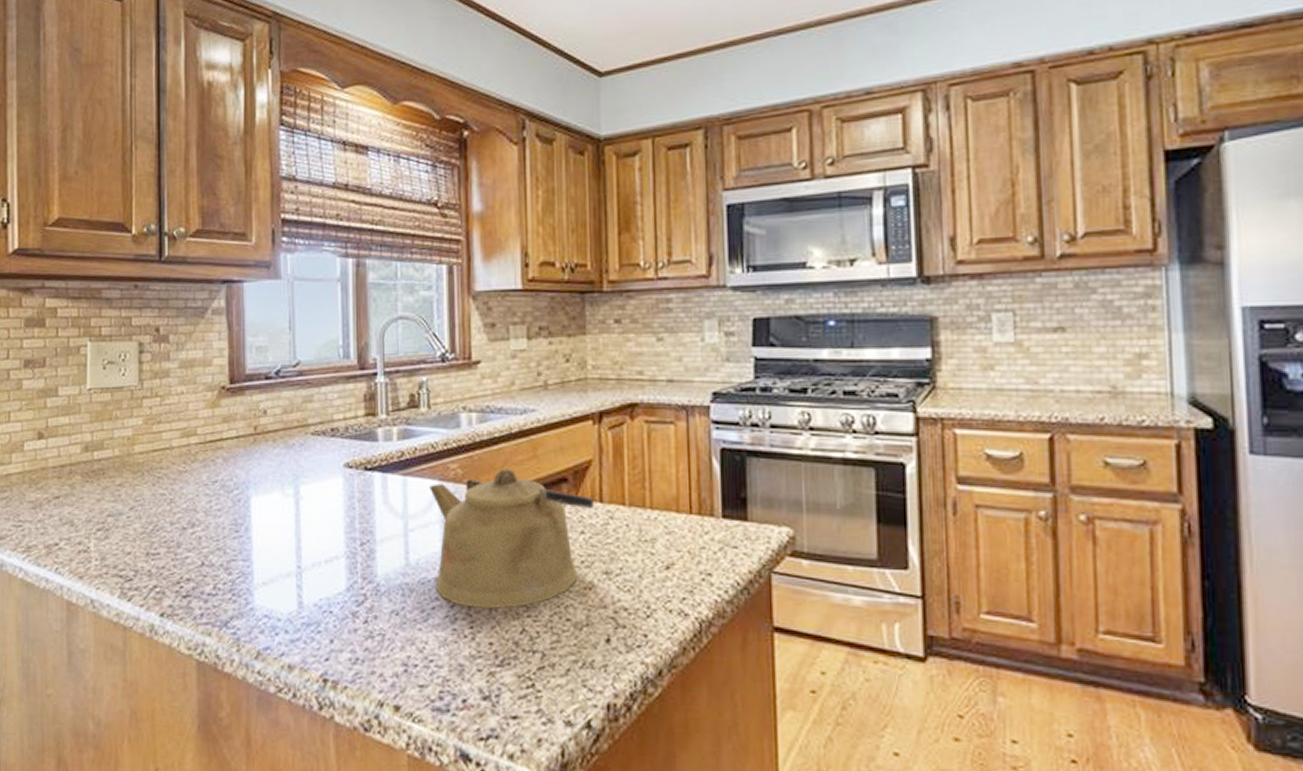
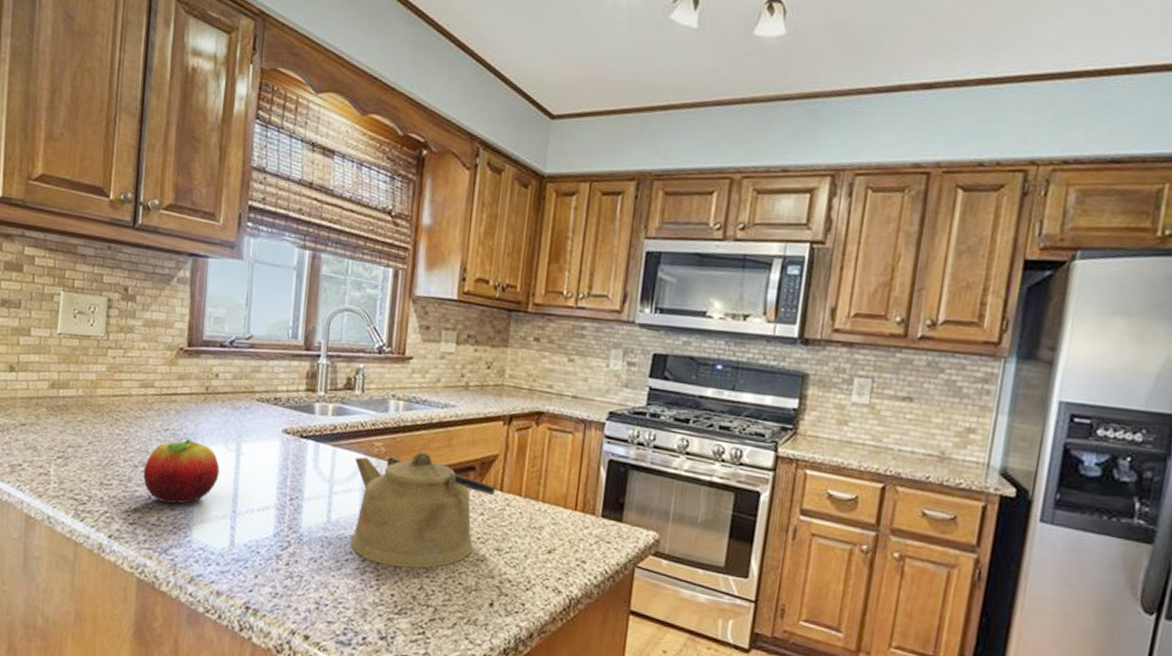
fruit: none [193,489,278,567] -> present [143,439,220,504]

